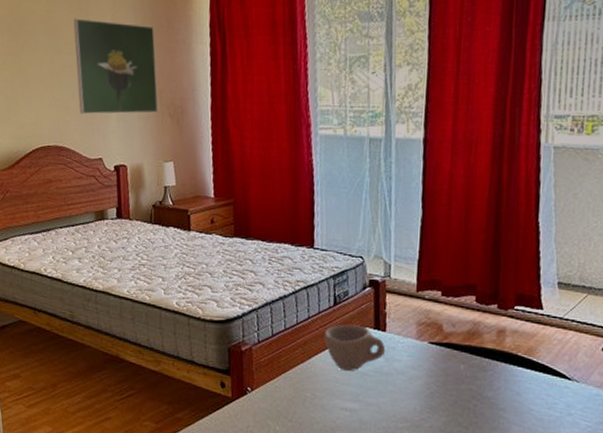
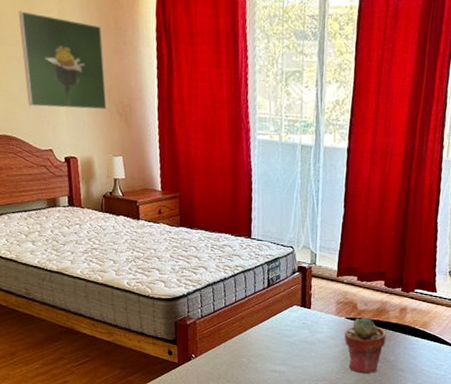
cup: present [323,324,386,372] -> none [258,302,310,341]
potted succulent: none [428,341,482,415] -> present [344,317,387,374]

